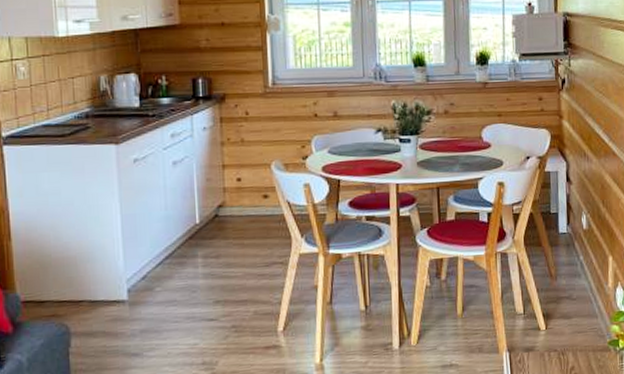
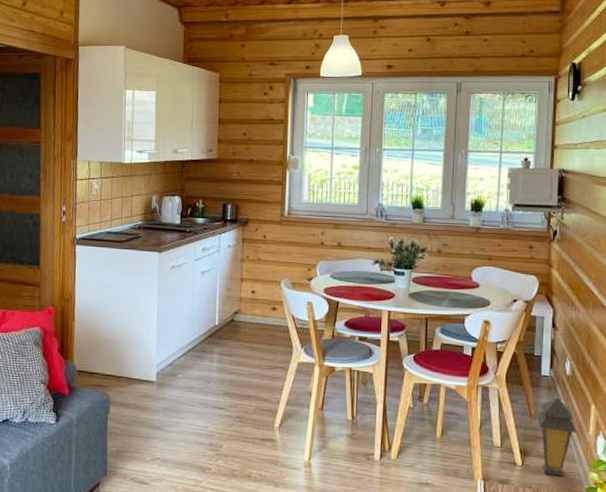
lantern: none [556,254,597,335] -> present [536,397,577,477]

